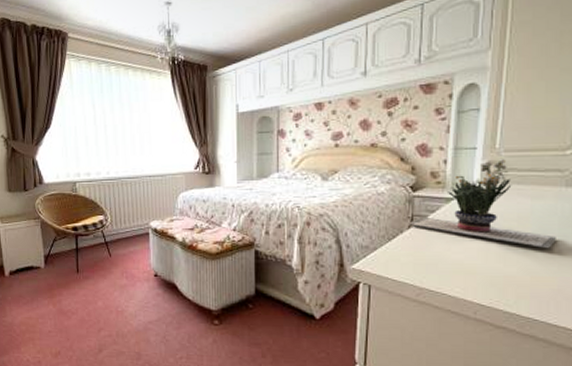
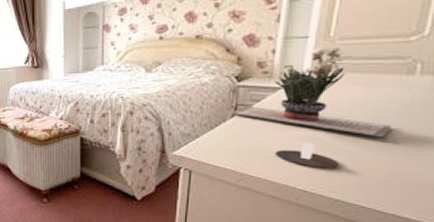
candle: none [451,255,511,280] -> present [274,143,339,168]

